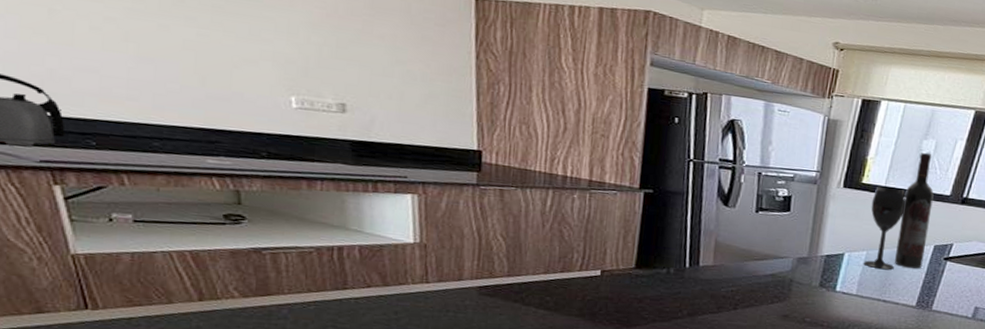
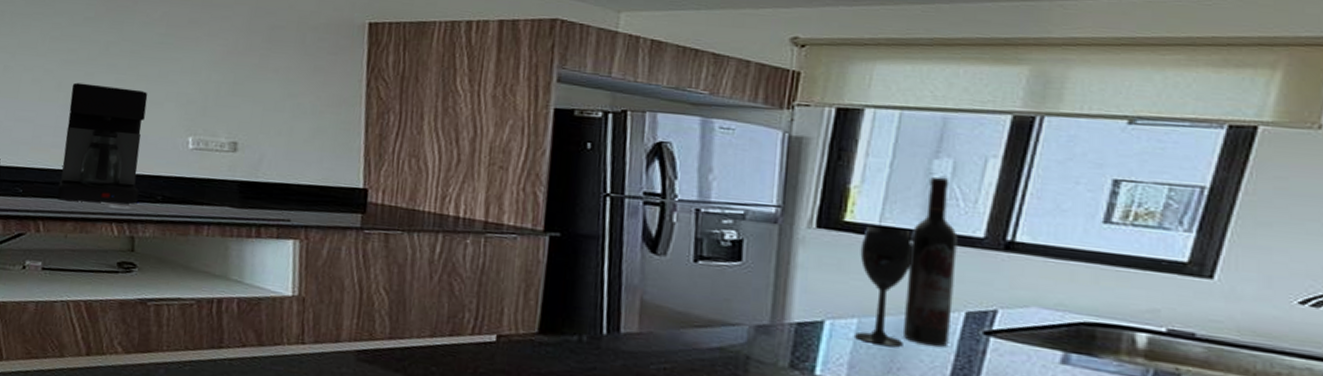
coffee maker: none [141,33,240,160] -> present [57,82,148,205]

